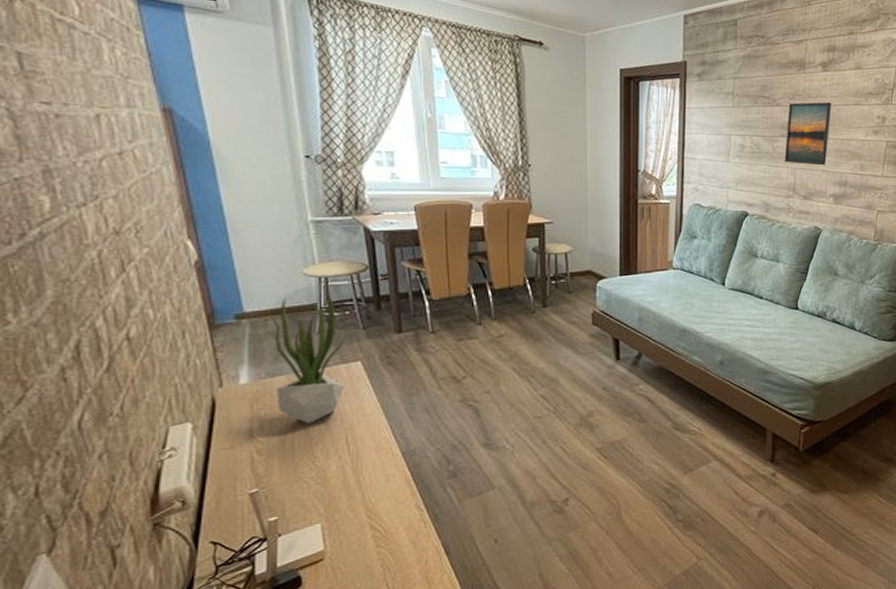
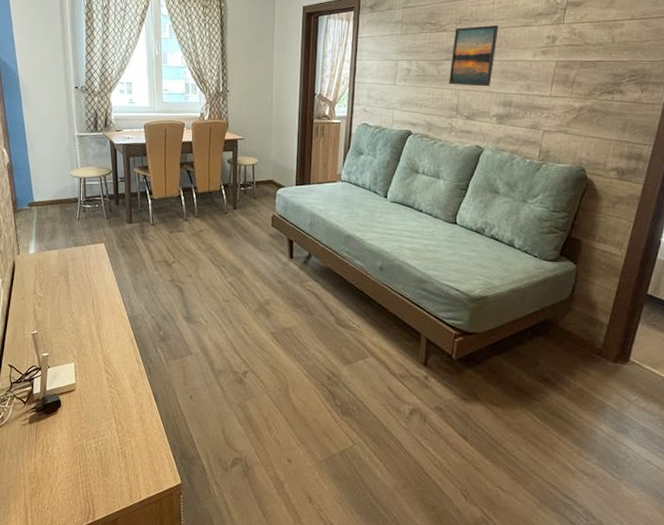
potted plant: present [269,291,346,423] -> none [48,189,95,287]

